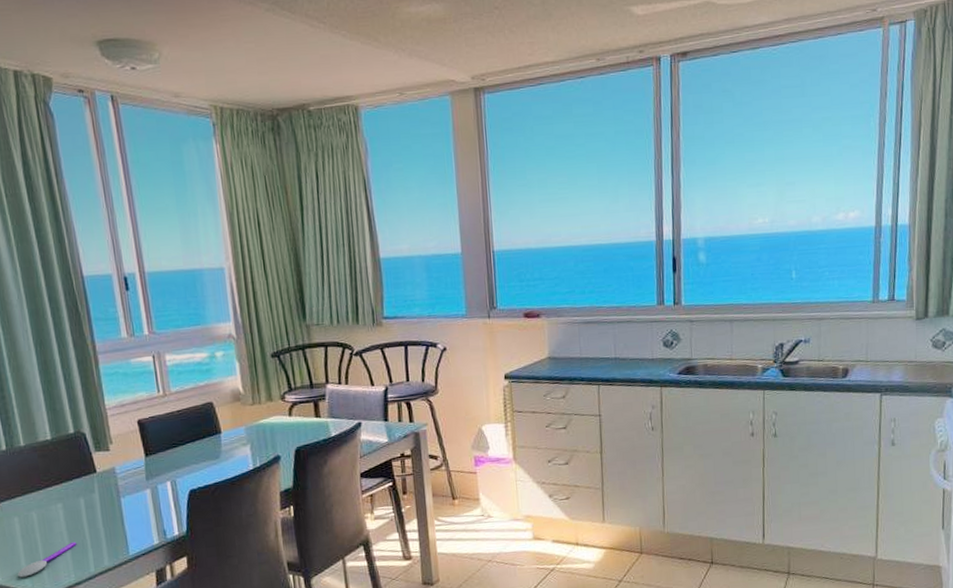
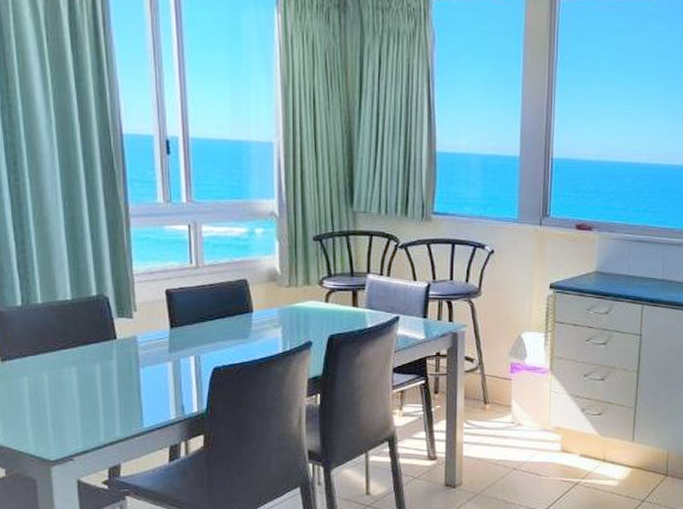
spoon: present [18,541,77,578] -> none [22,408,88,440]

